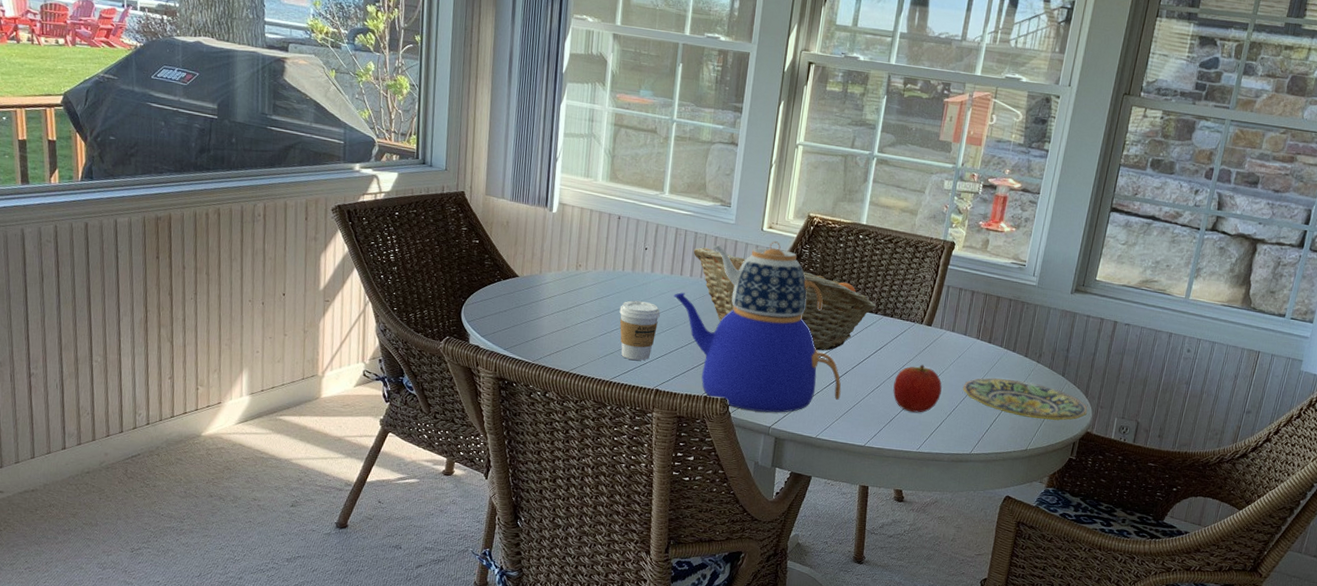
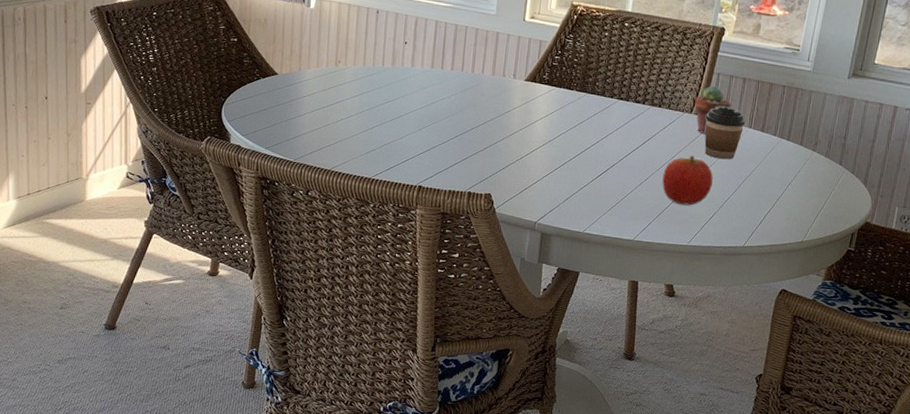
coffee cup: present [619,300,660,361] -> none [380,95,422,157]
teapot: present [673,241,841,413] -> none [434,31,609,208]
fruit basket: present [693,247,877,351] -> none [454,40,644,144]
potted succulent: none [925,297,961,345] -> present [694,86,732,135]
coffee cup: none [934,317,974,369] -> present [704,106,746,160]
plate: present [962,378,1088,421] -> none [734,168,867,211]

